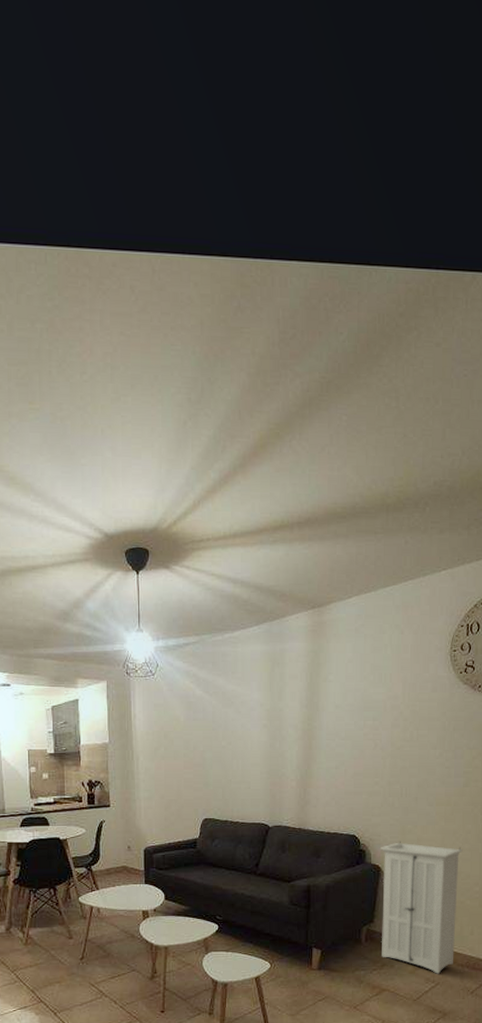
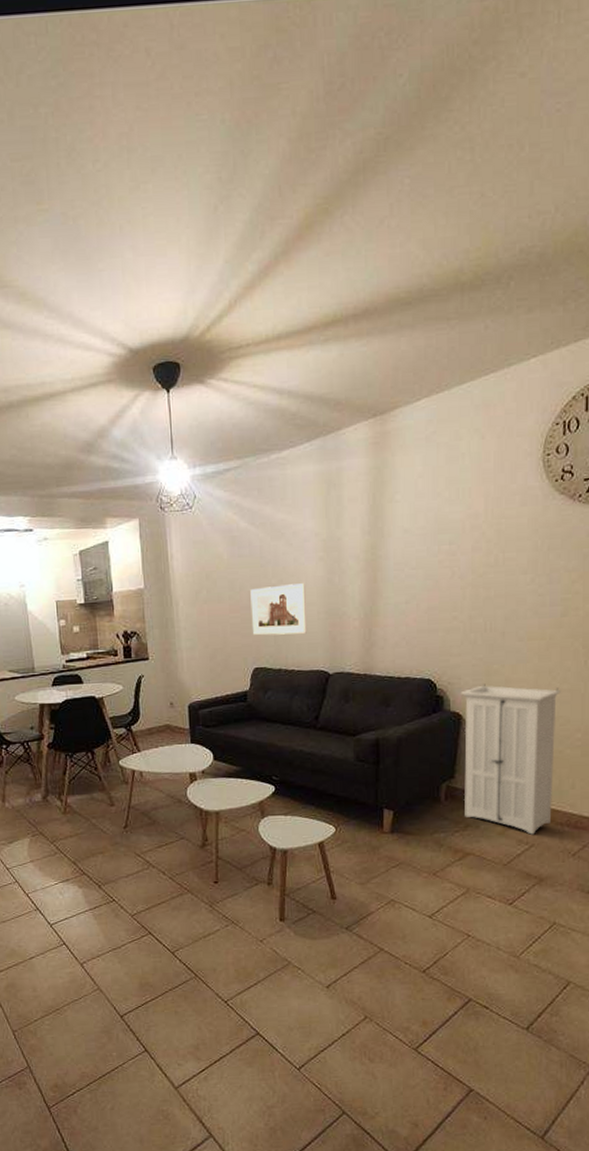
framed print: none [203,747,252,790] -> present [250,583,308,636]

